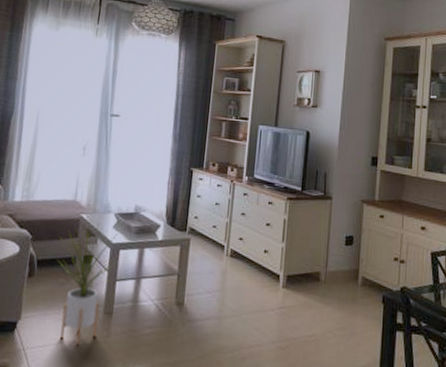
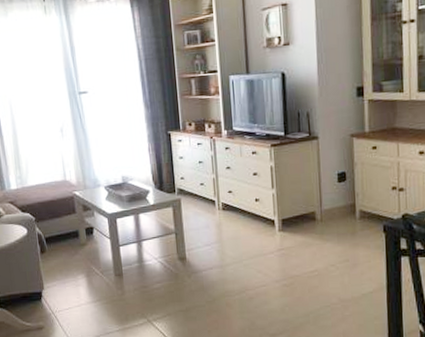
house plant: present [57,223,118,344] -> none [61,198,117,304]

